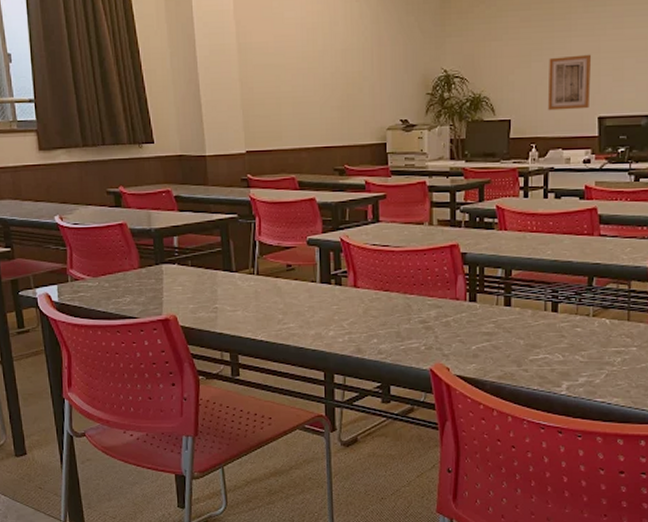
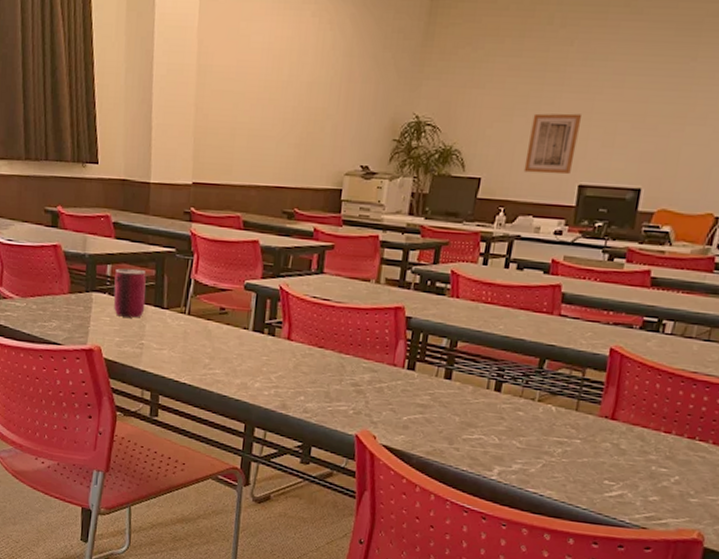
can: none [182,237,215,284] -> present [113,268,146,318]

